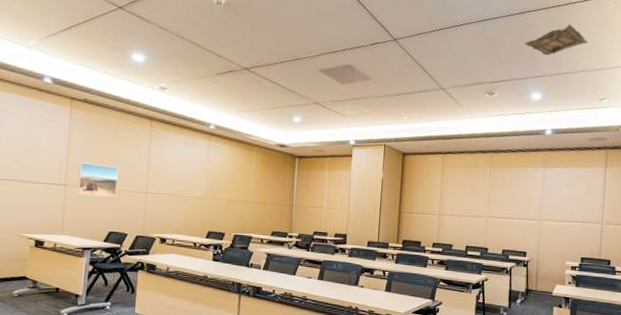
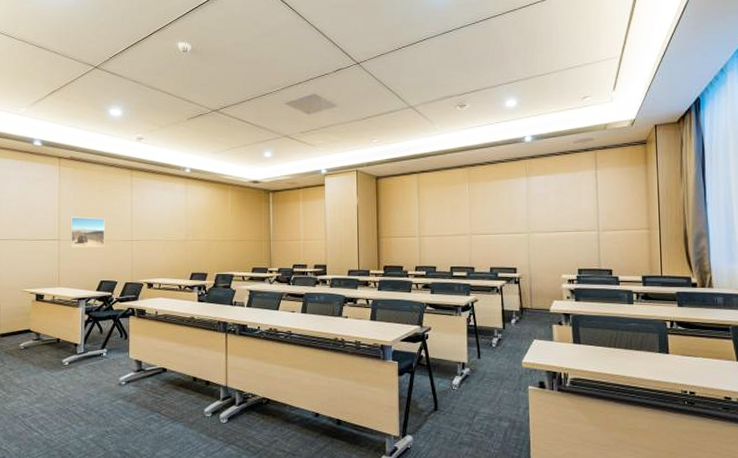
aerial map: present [524,23,588,56] -> none [492,23,562,59]

